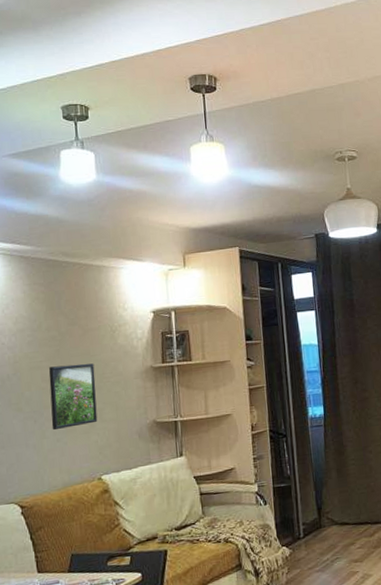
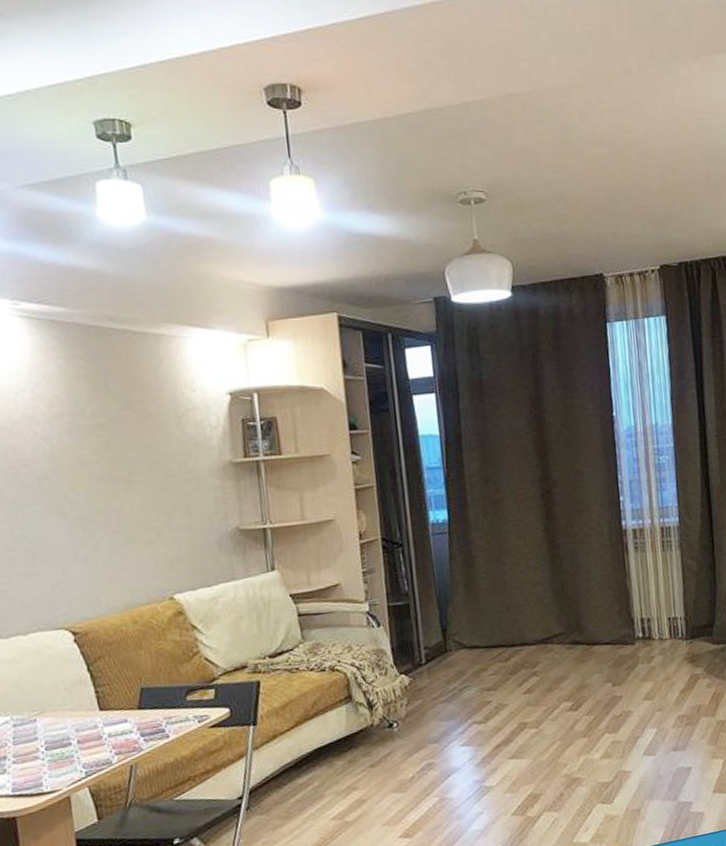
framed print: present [49,363,98,431] -> none [98,458,165,541]

